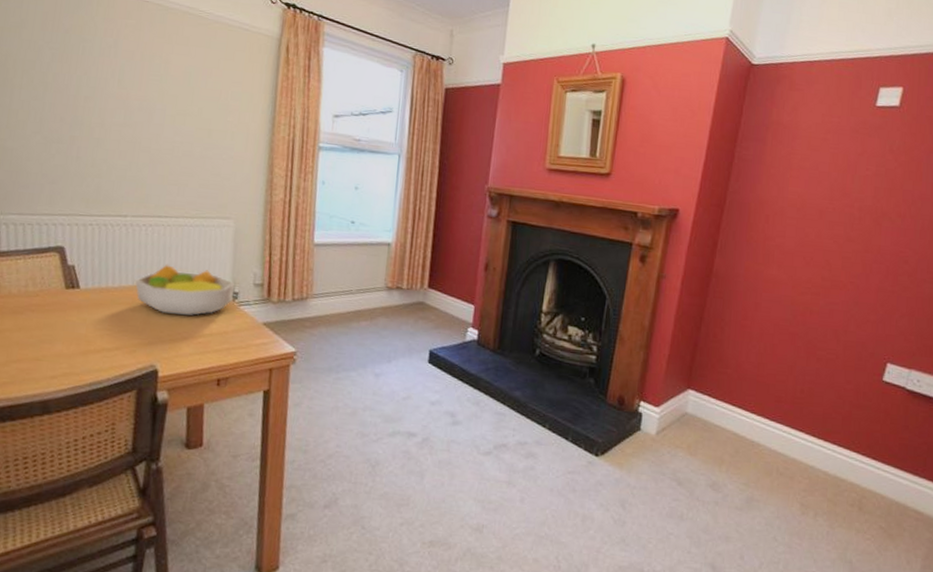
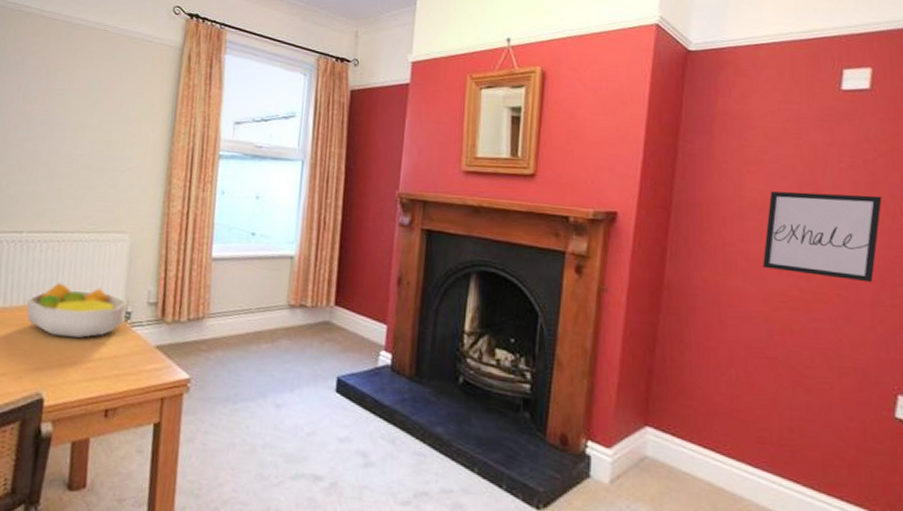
wall art: none [795,194,896,273] -> present [763,191,882,283]

